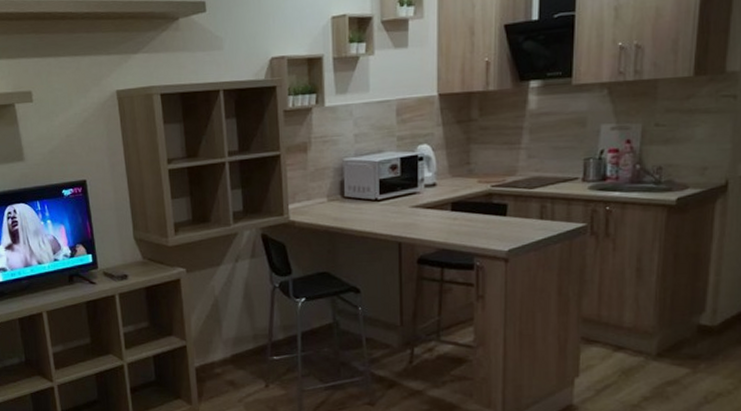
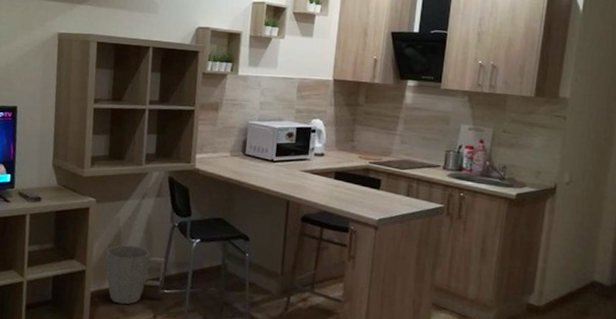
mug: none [205,314,272,377] -> present [105,245,166,305]

